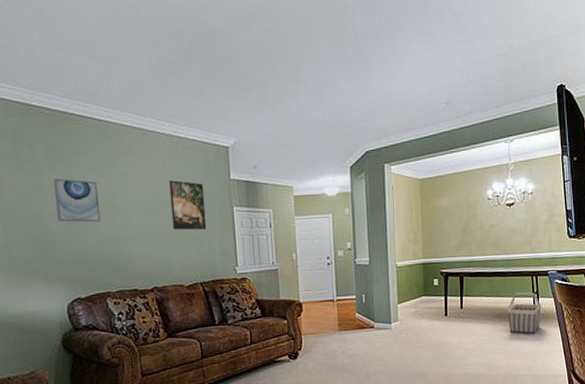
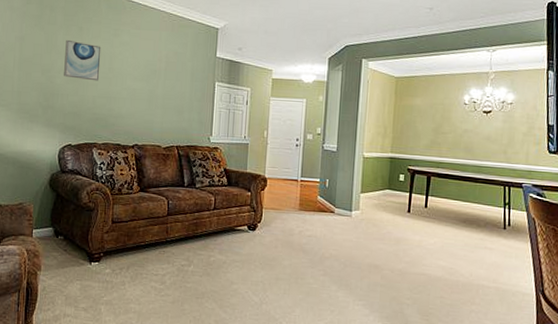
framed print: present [168,180,207,231] -> none [159,52,192,99]
basket: present [507,292,542,335] -> none [474,200,513,246]

